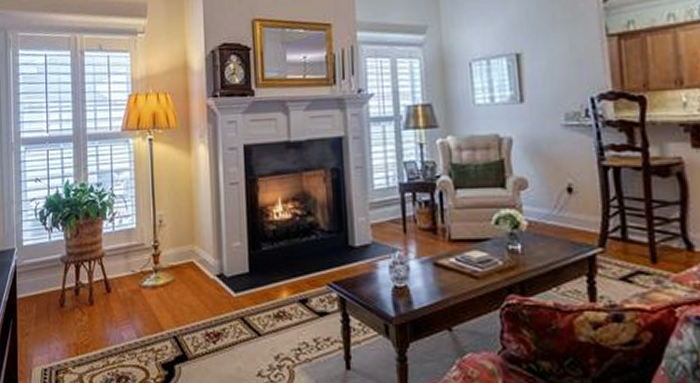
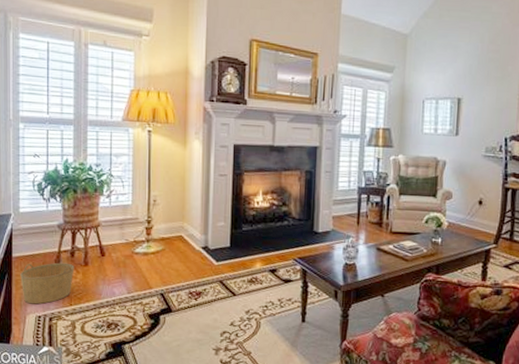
basket: none [25,302,80,355] -> present [20,262,75,305]

